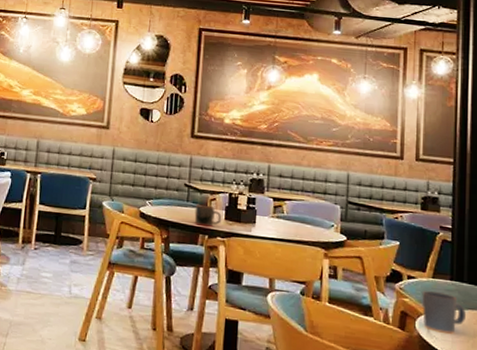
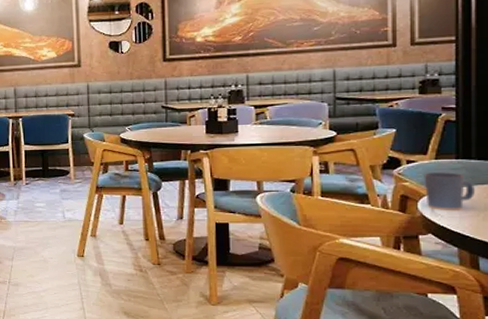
mug: present [194,204,222,227] -> none [174,122,203,143]

